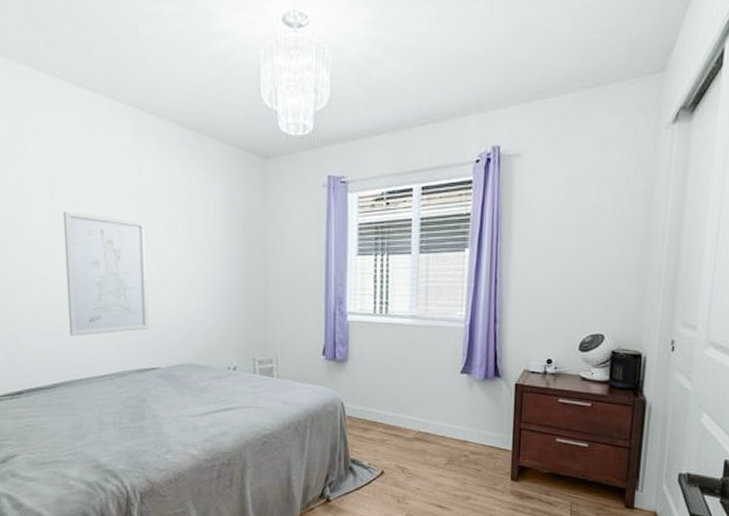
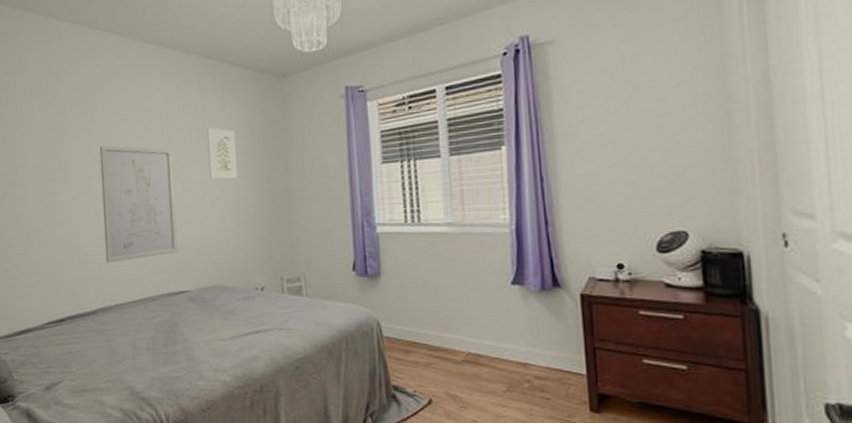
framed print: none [183,204,214,258] -> present [206,128,237,179]

